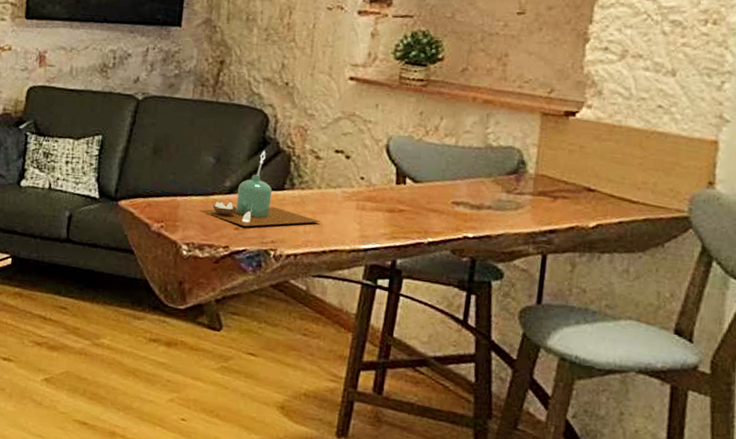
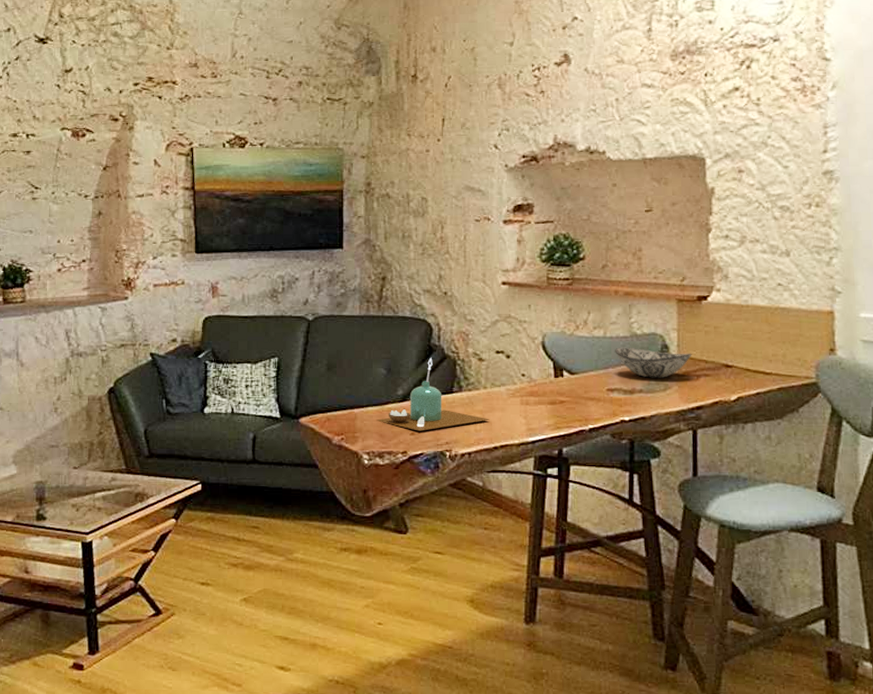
decorative bowl: none [465,158,552,196] -> present [615,347,692,378]

